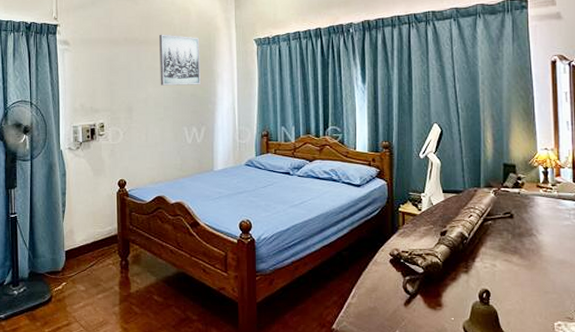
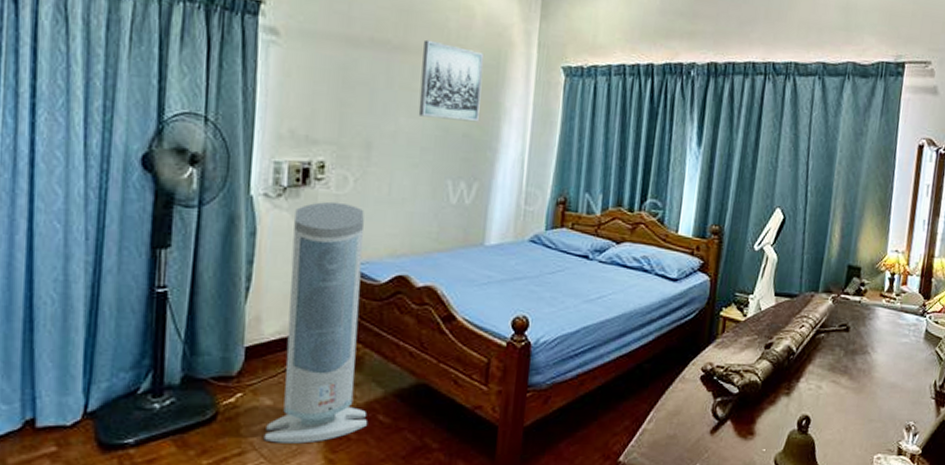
air purifier: none [81,149,147,317] -> present [263,201,367,444]

